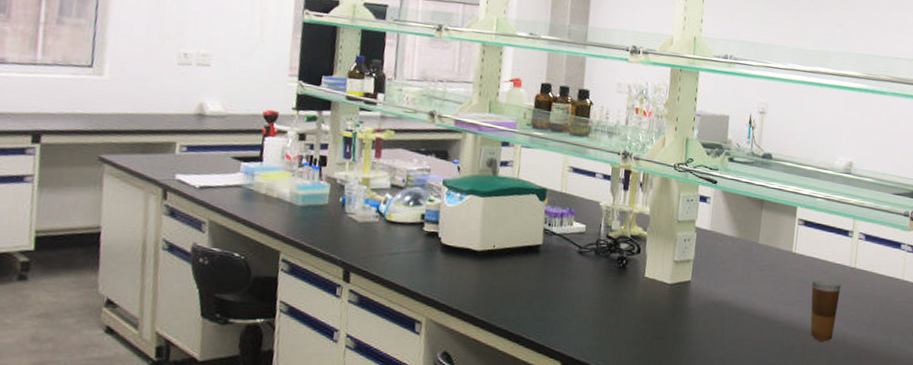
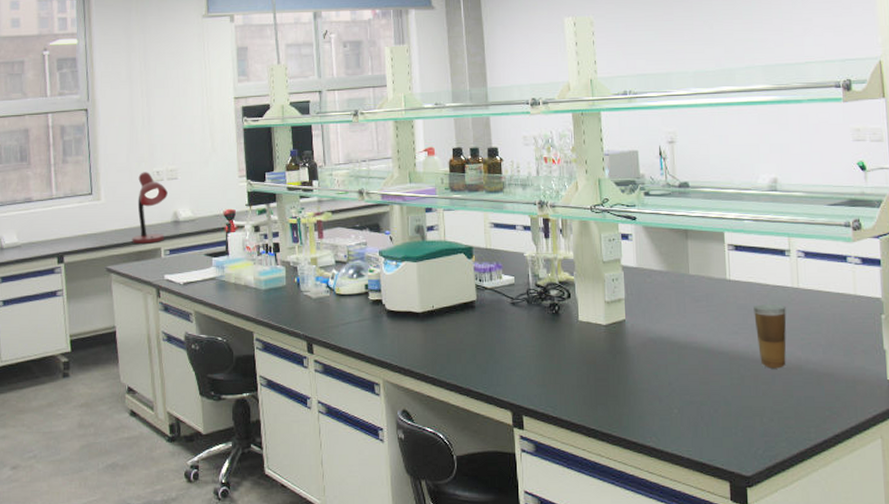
desk lamp: none [138,51,195,137] -> present [132,172,168,245]

